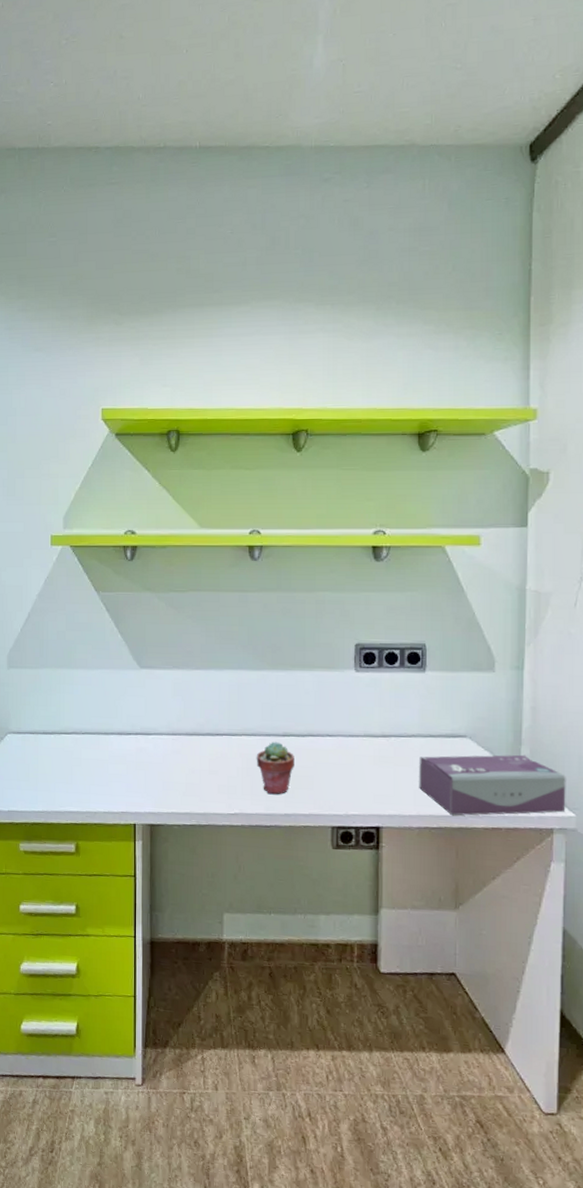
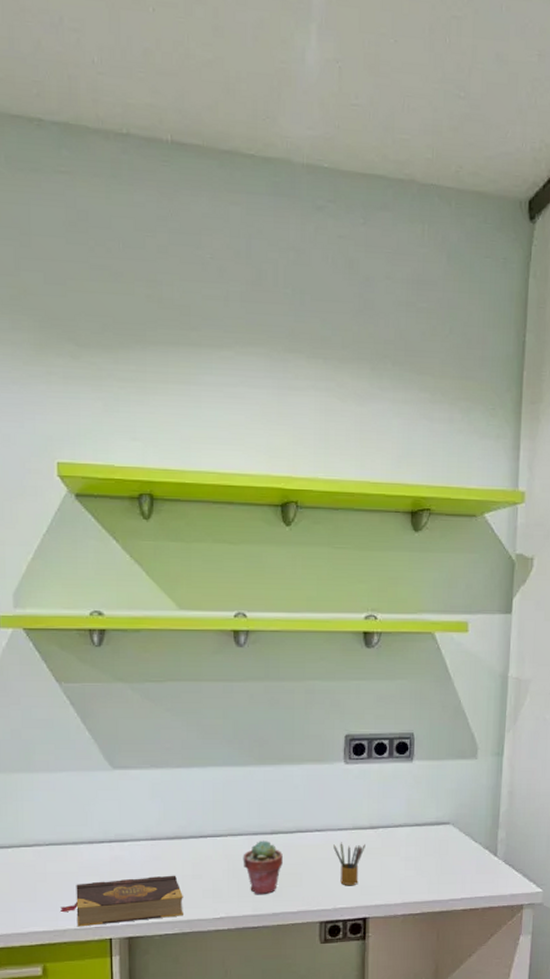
book: none [92,769,200,811] -> present [61,875,183,927]
pencil box: none [345,748,377,792] -> present [333,842,365,885]
tissue box: present [419,754,566,816] -> none [404,837,536,901]

